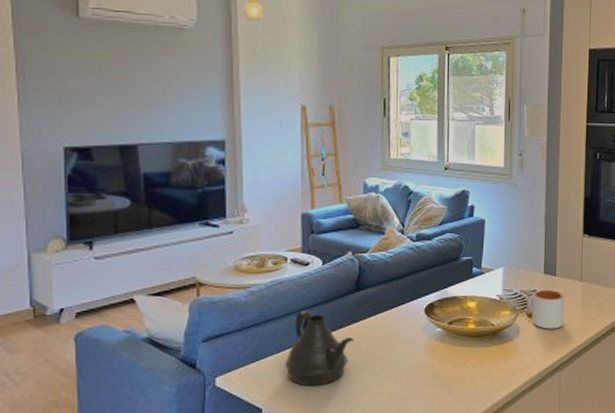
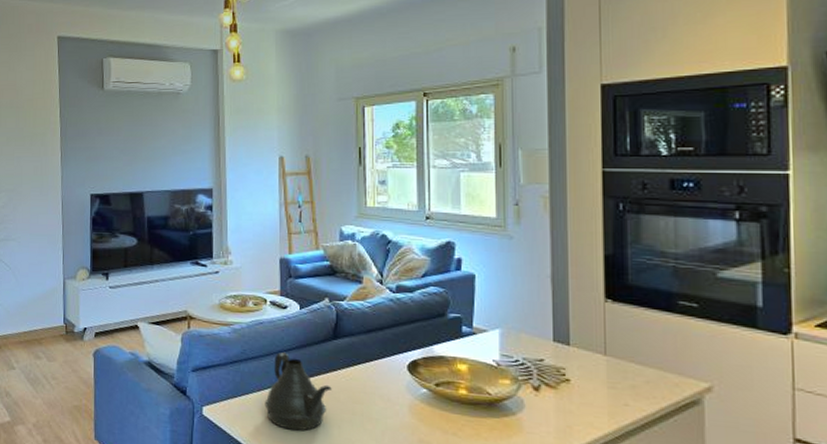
mug: present [528,289,564,329] -> none [533,360,583,409]

